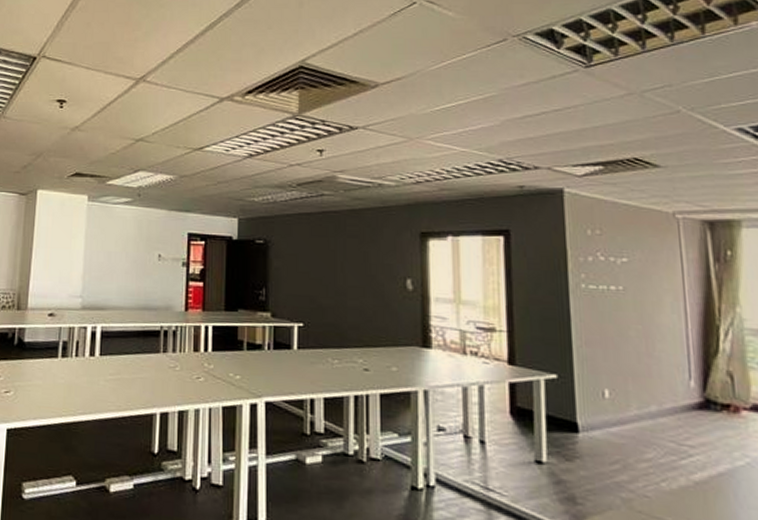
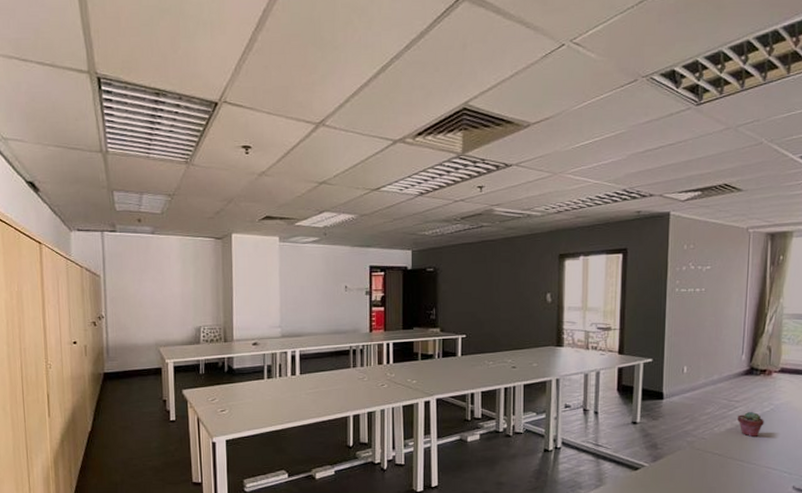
potted succulent: none [695,463,739,503] -> present [738,411,764,437]

